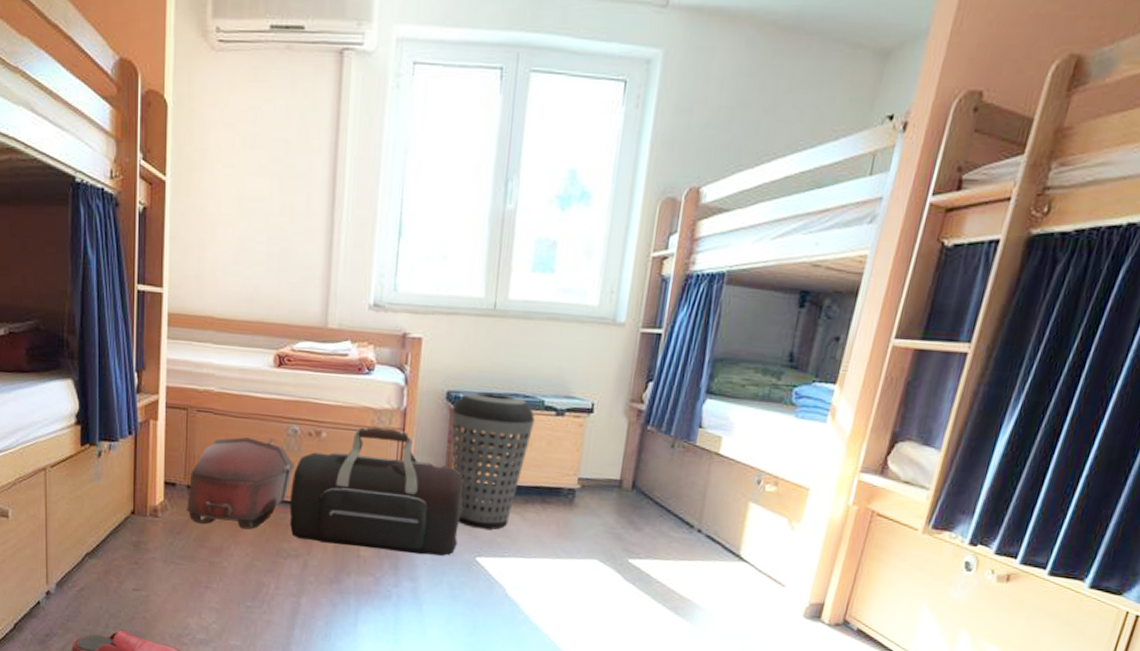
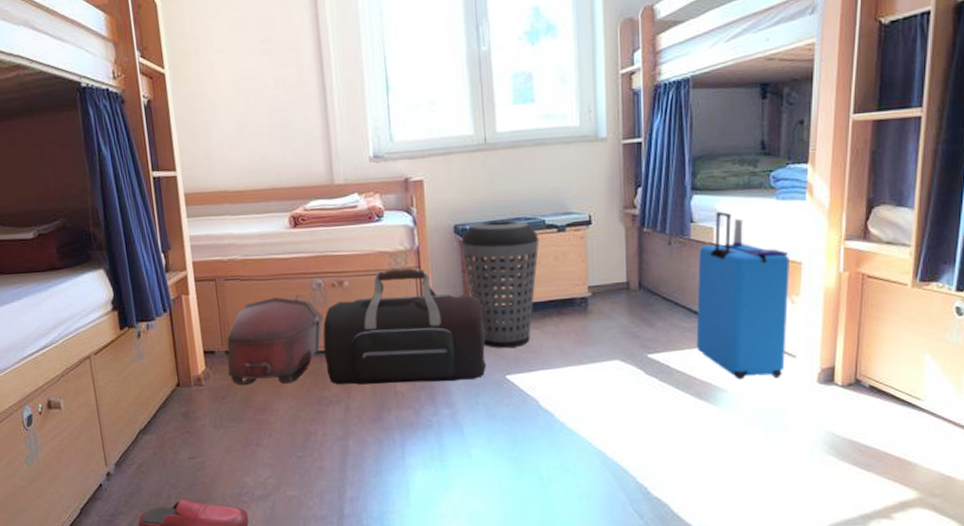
suitcase: none [682,420,798,605] -> present [696,211,789,380]

